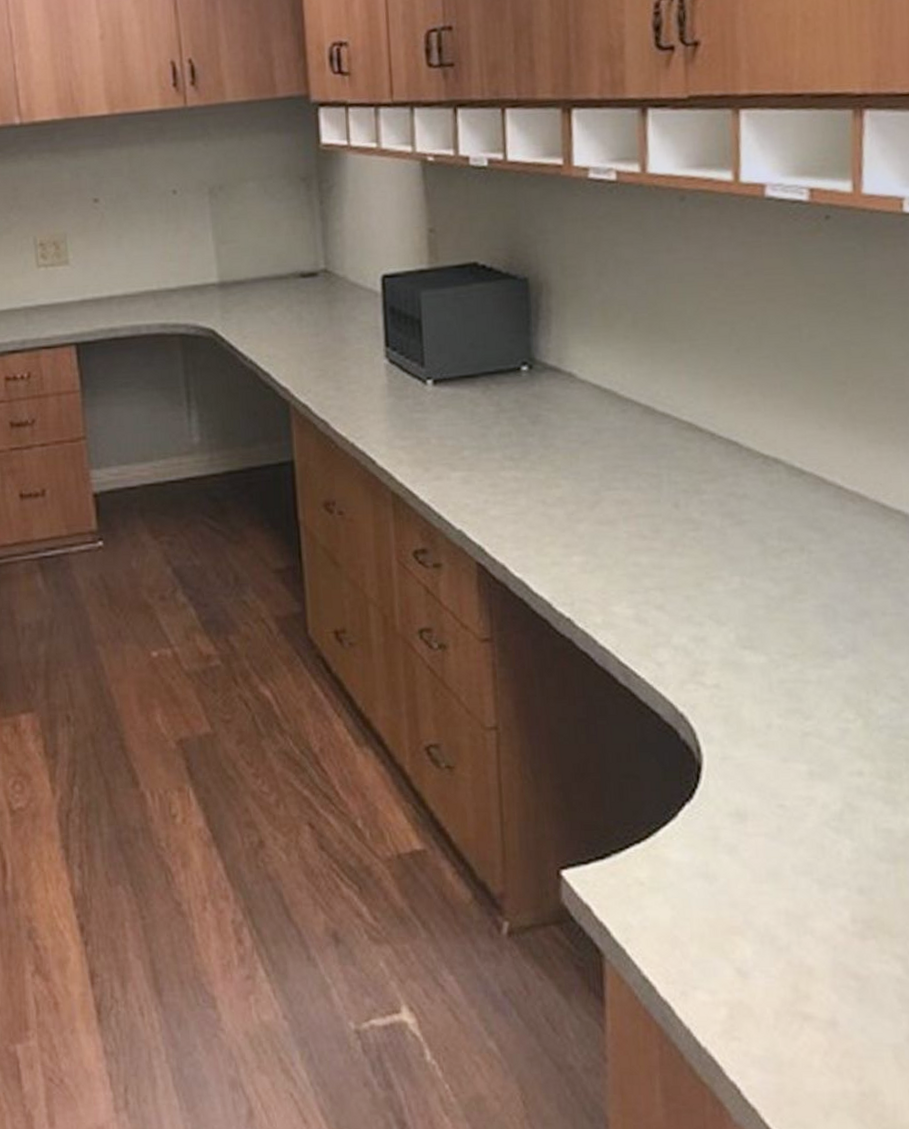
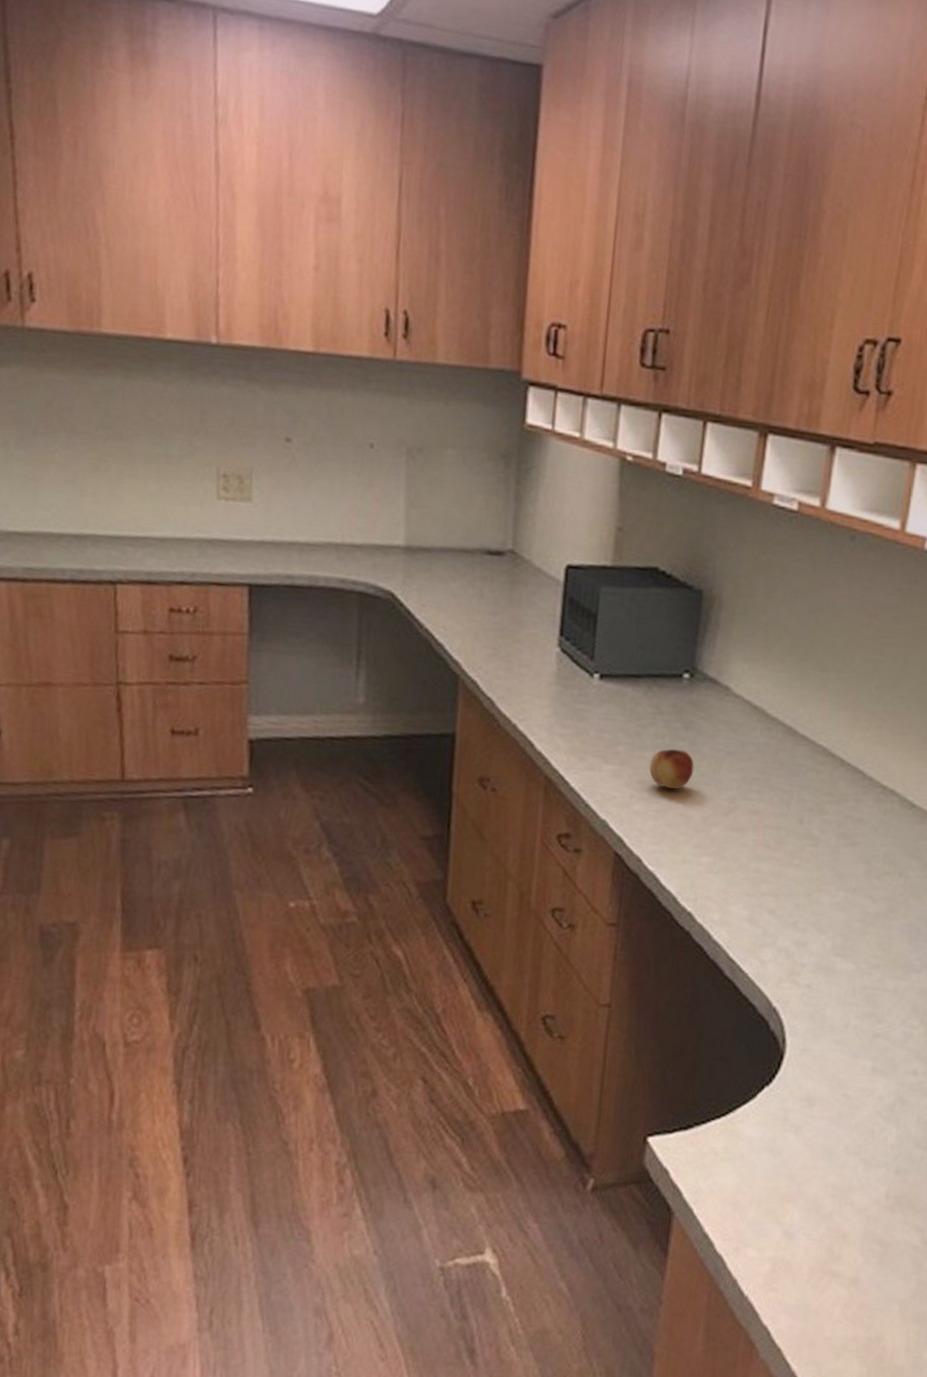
fruit: none [500,446,549,489] -> present [649,748,694,790]

